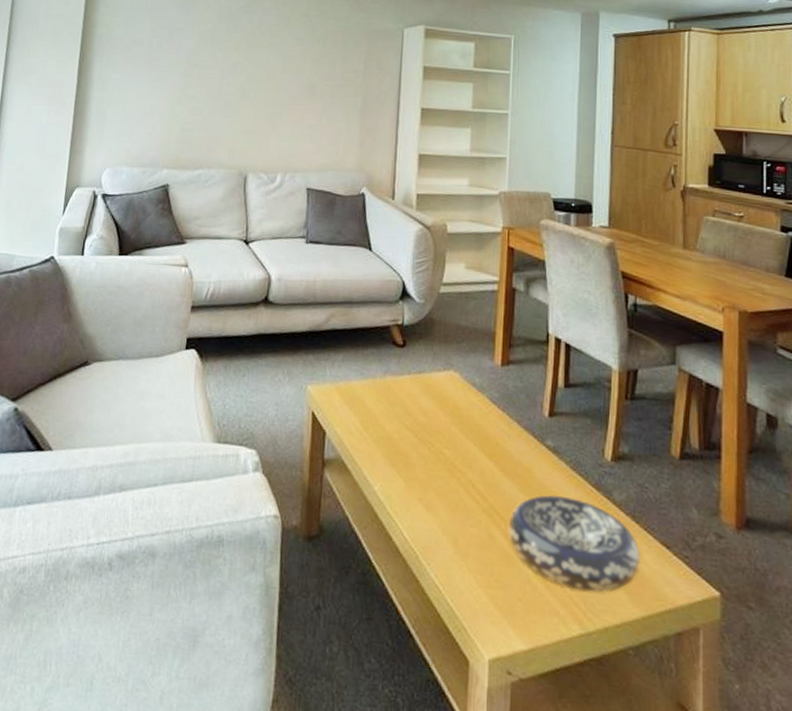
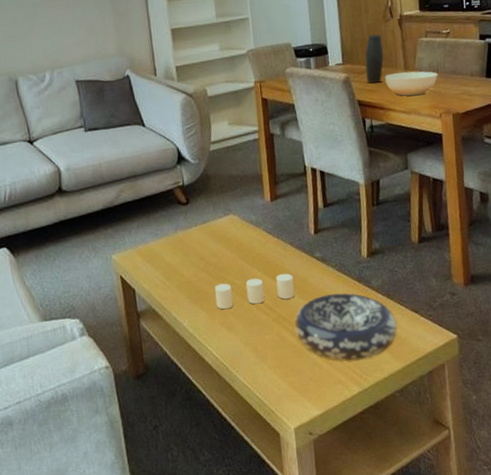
candle: none [417,449,515,489] -> present [215,273,295,310]
vase: none [636,200,660,257] -> present [365,34,384,84]
bowl: none [657,249,725,281] -> present [384,71,439,96]

